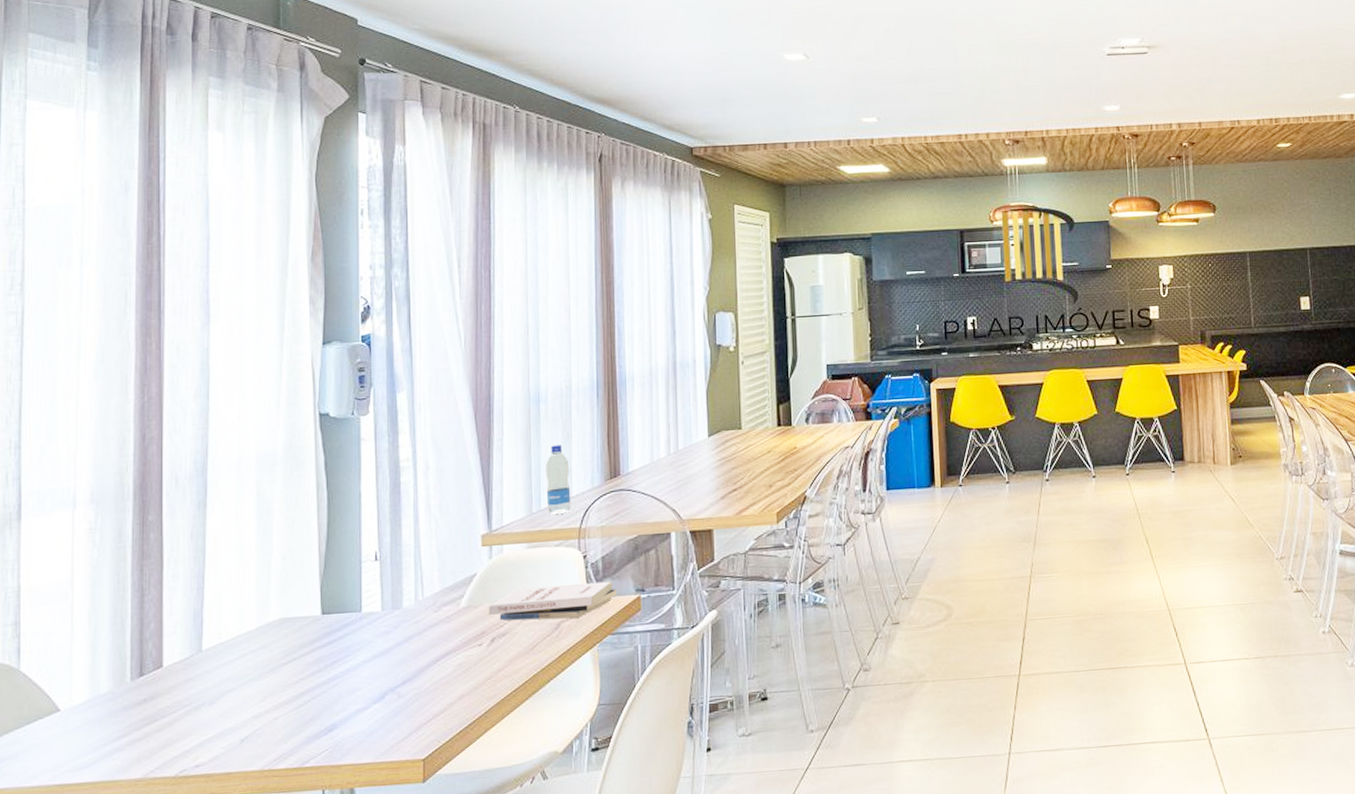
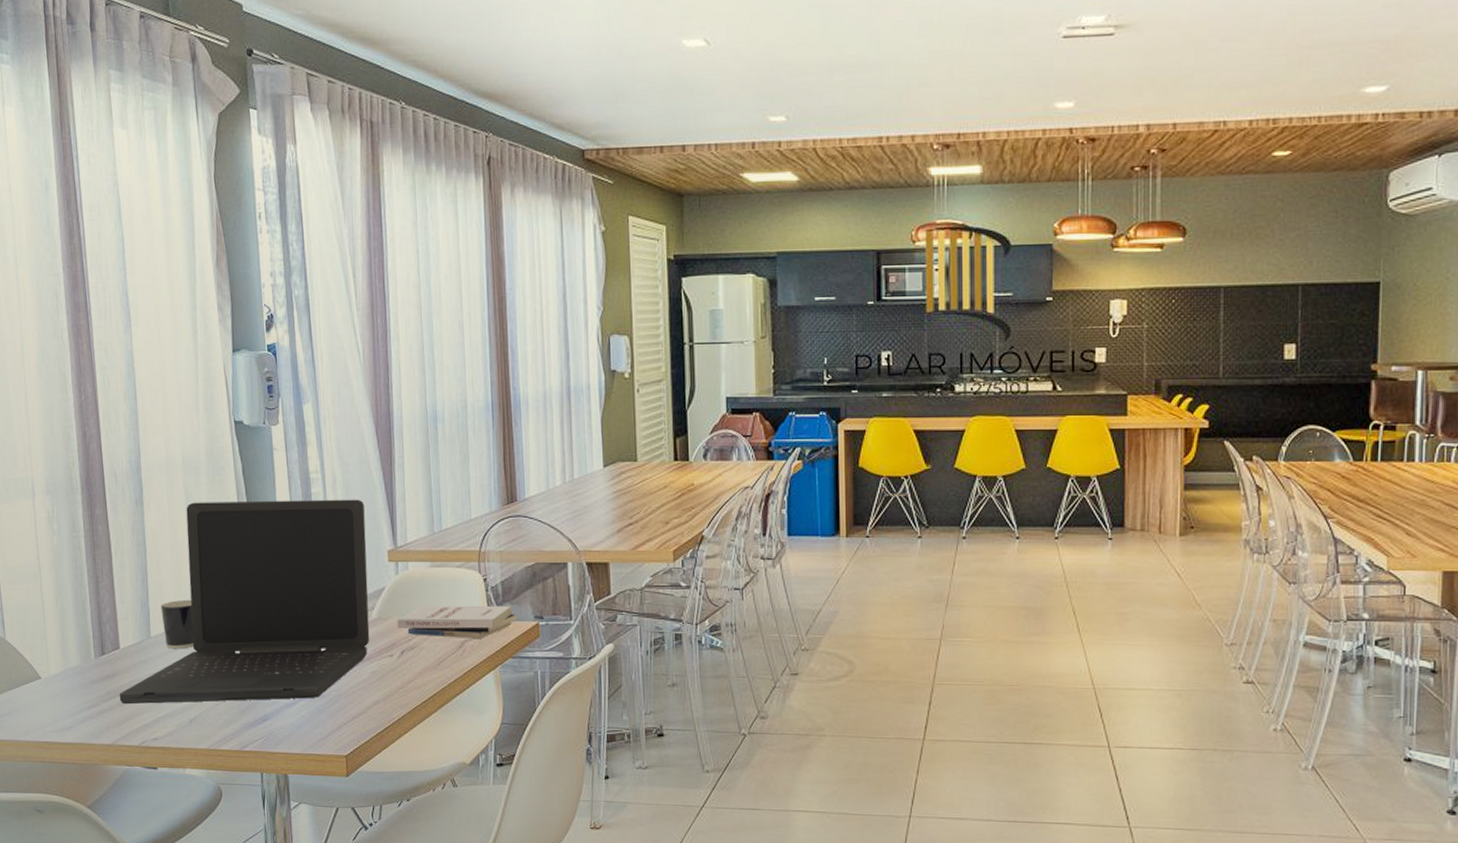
laptop: none [157,484,459,730] -> present [119,499,370,705]
mug: none [217,605,255,662] -> present [160,599,194,649]
bottle: present [545,445,571,516] -> none [445,466,471,537]

